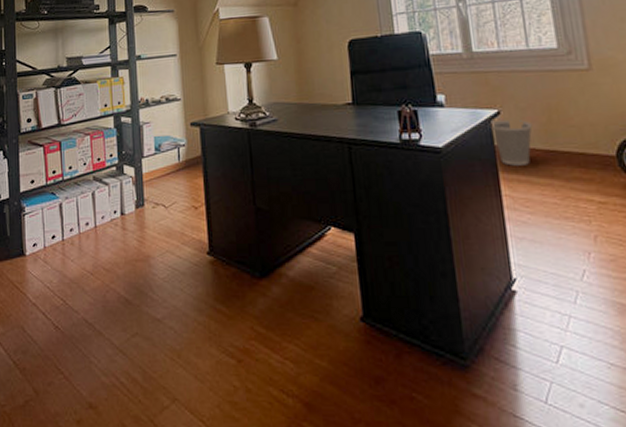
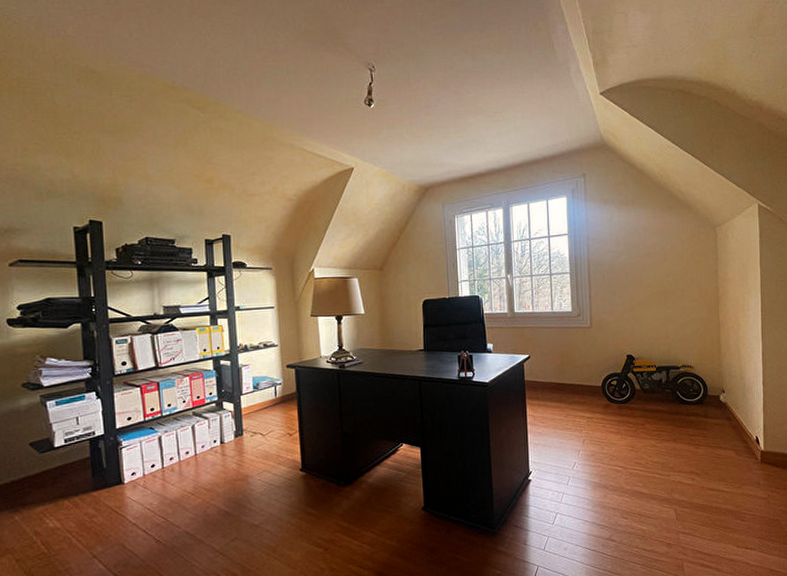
wastebasket: present [489,119,533,166] -> none [522,362,551,395]

